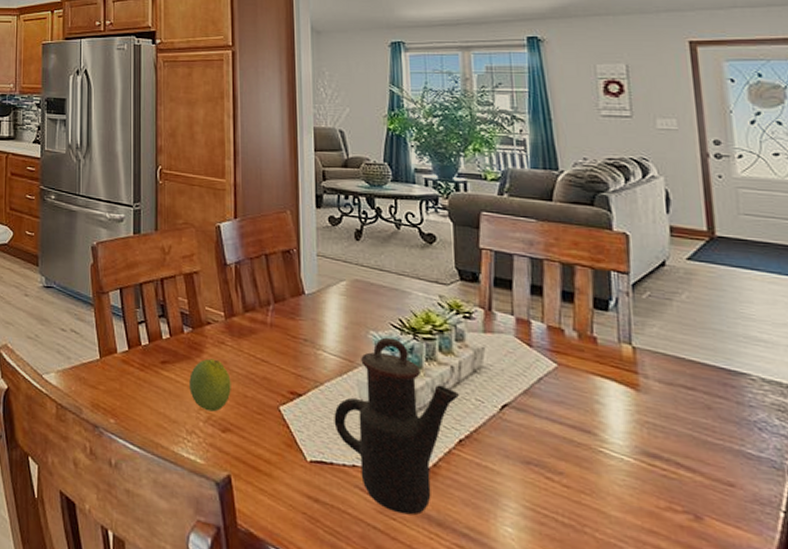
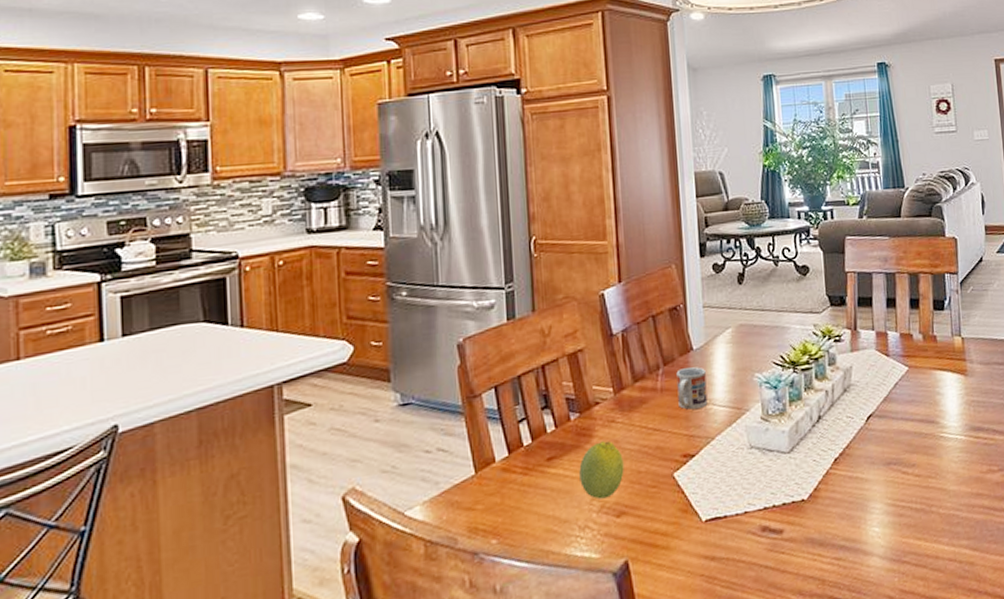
cup: none [287,309,318,351] -> present [676,366,708,410]
teapot: present [334,337,459,516] -> none [725,375,833,546]

